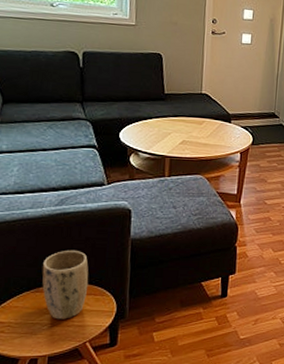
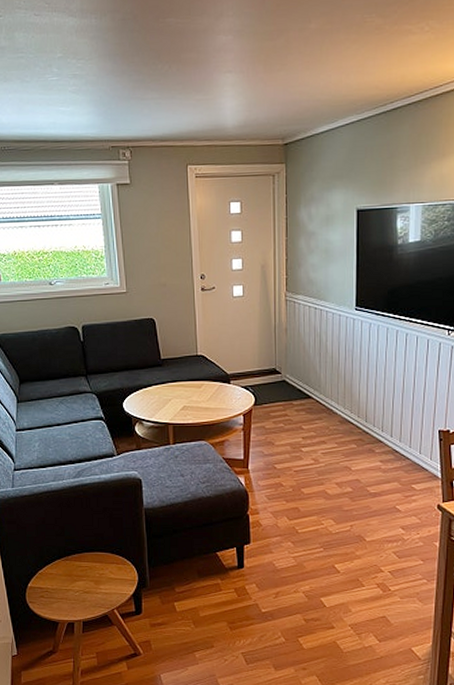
plant pot: present [42,251,89,320] -> none [68,521,111,587]

